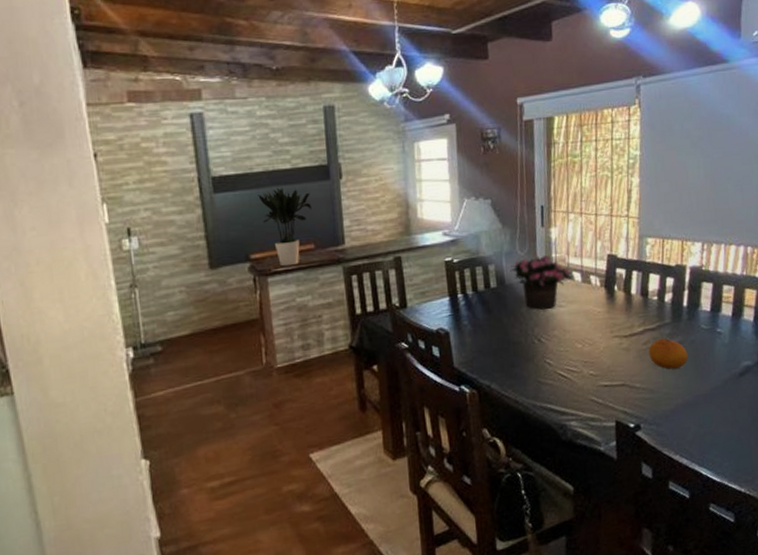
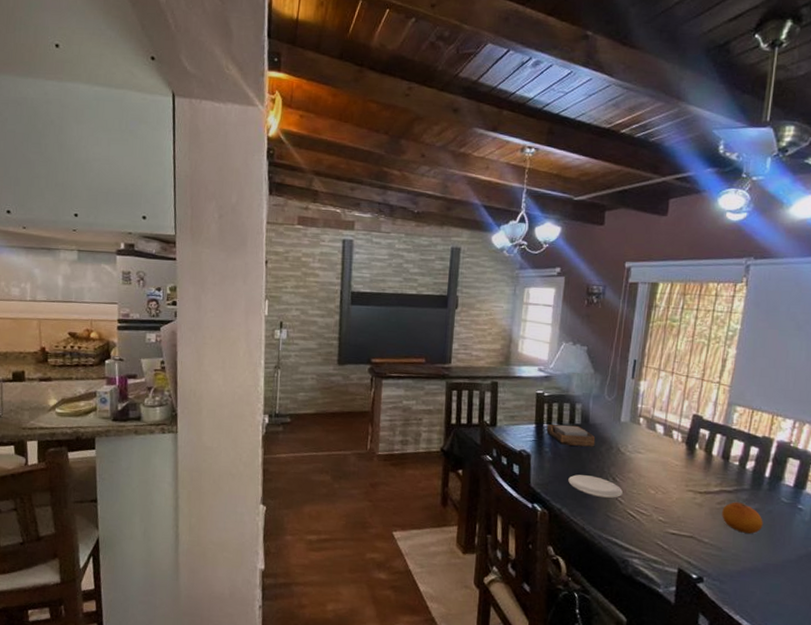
potted plant: present [258,187,312,267] -> none [386,308,429,374]
napkin holder: none [461,289,515,314] -> present [546,424,596,447]
plate: none [493,341,550,364] -> present [568,474,623,499]
potted flower: present [510,253,574,310] -> none [595,400,657,453]

